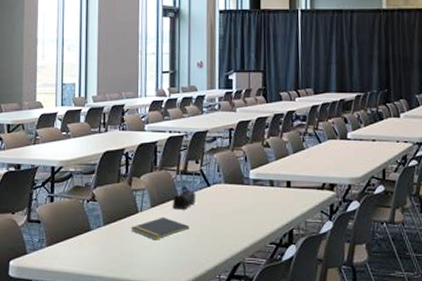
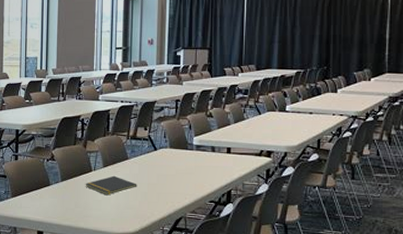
pencil case: present [172,186,196,210] -> none [122,150,144,170]

